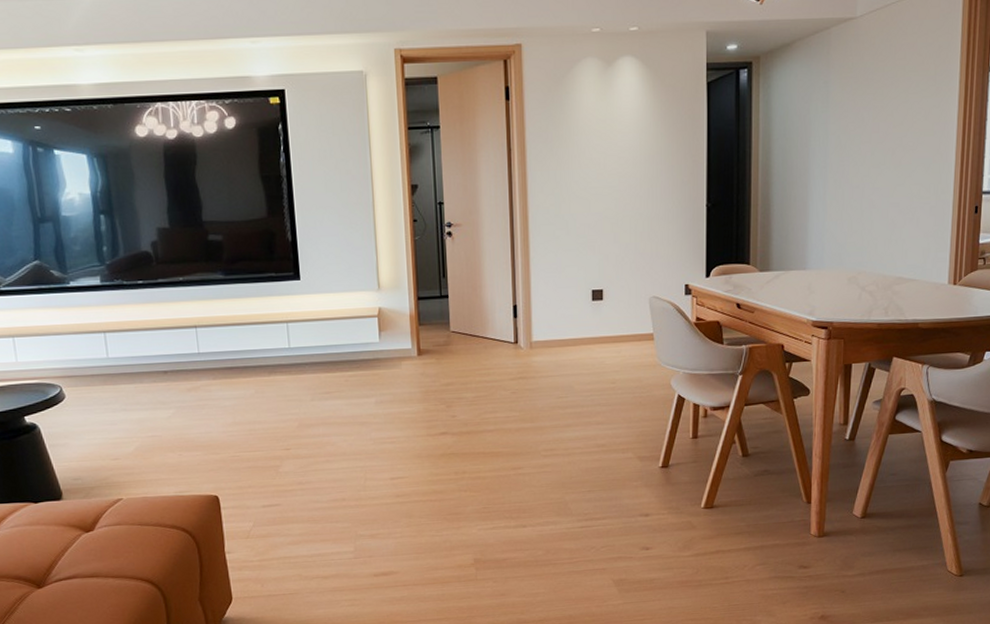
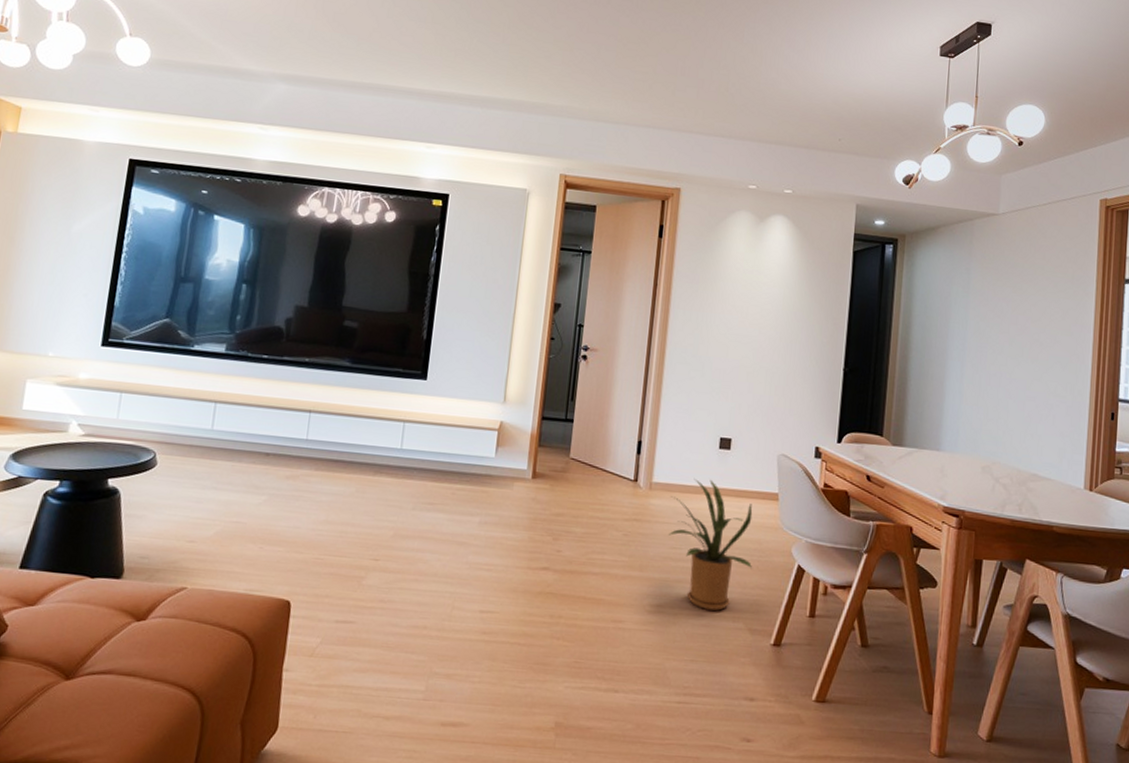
house plant: none [551,330,635,447] -> present [669,479,753,611]

